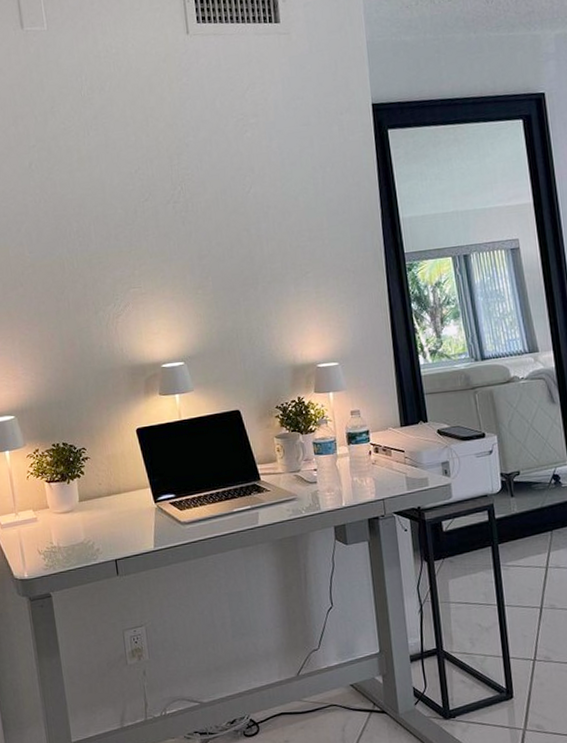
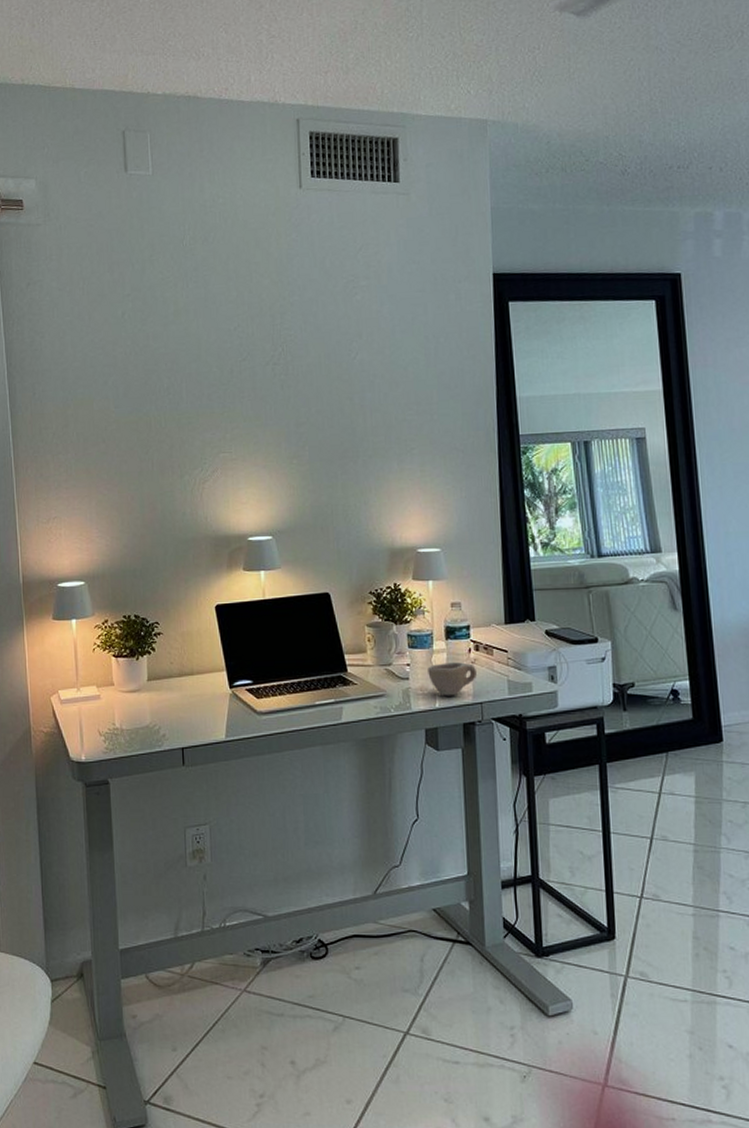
cup: none [333,464,379,496] -> present [428,662,478,697]

